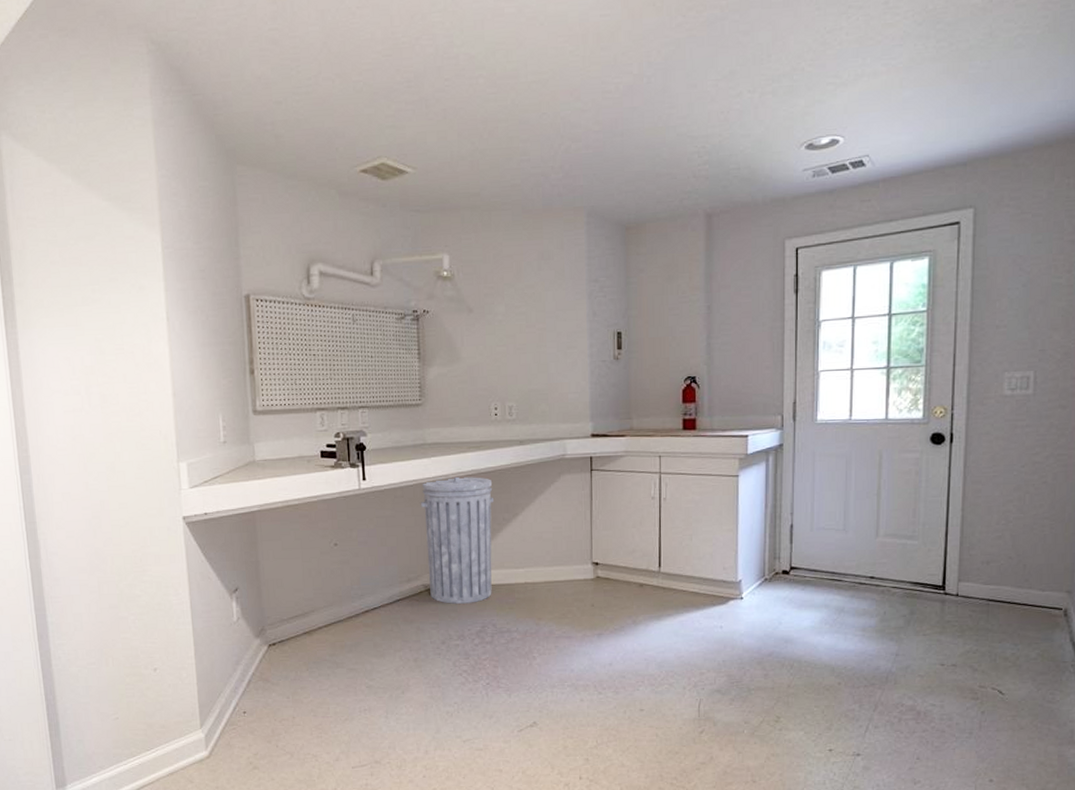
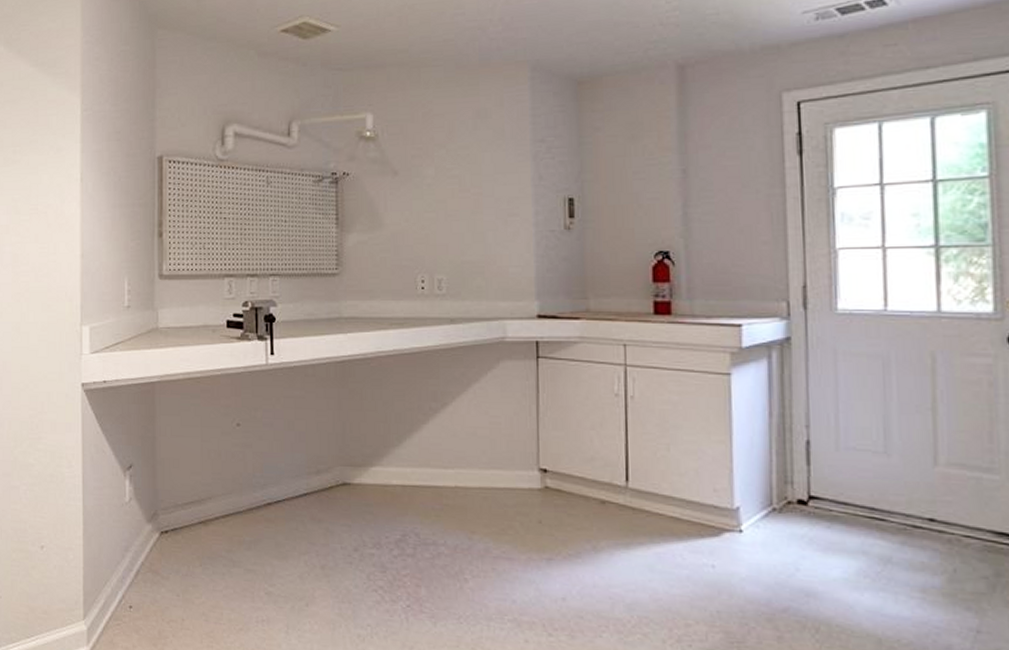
trash can: present [420,476,495,604] -> none [333,356,420,506]

